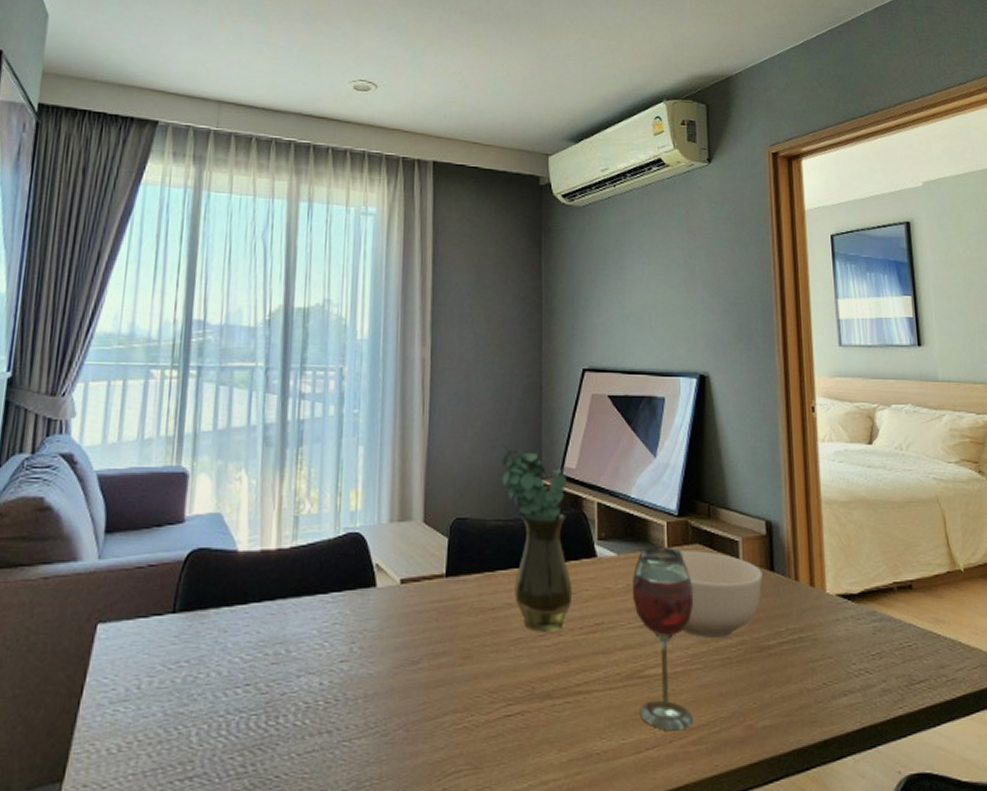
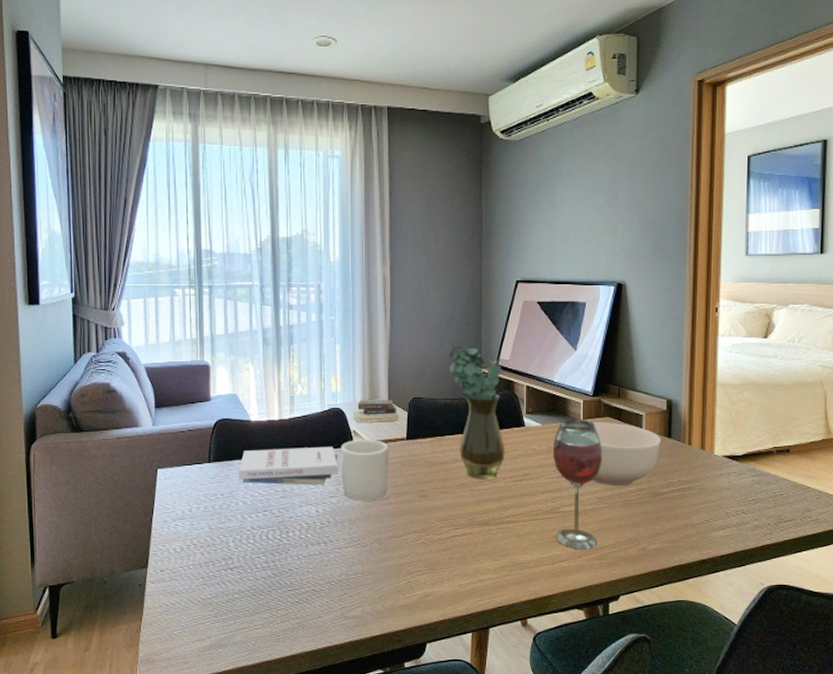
books: none [213,587,354,645] -> present [238,446,338,486]
mug: none [357,575,422,667] -> present [340,438,389,501]
books: none [376,520,437,555] -> present [352,399,399,424]

